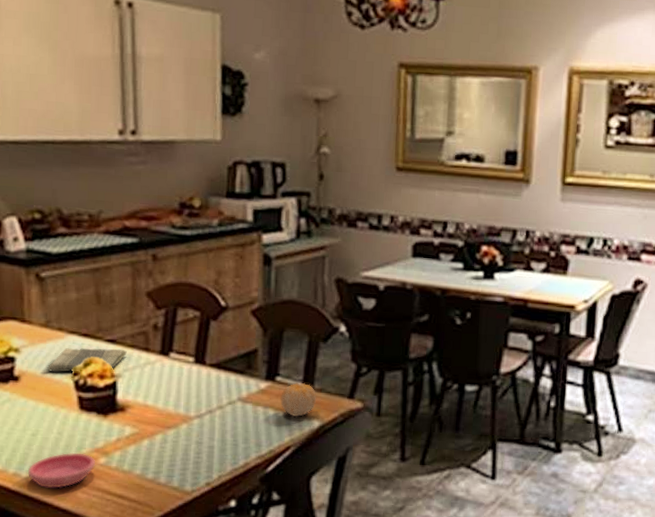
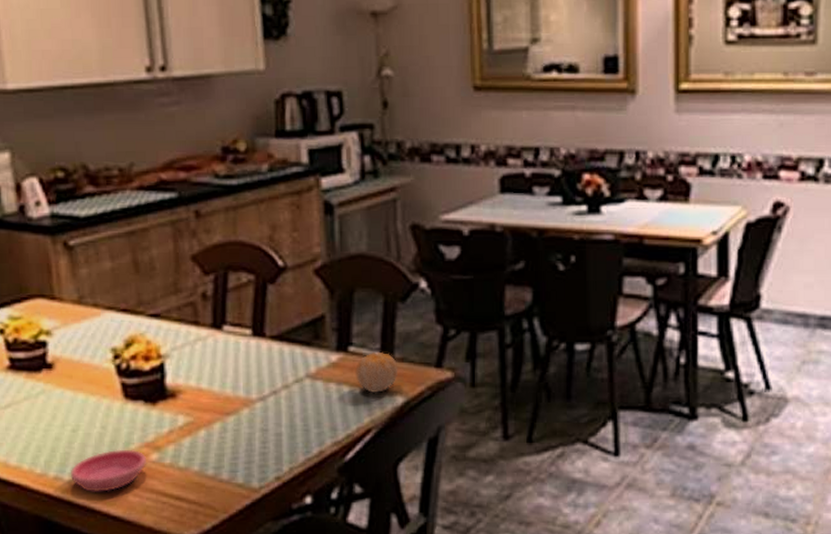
dish towel: present [47,347,127,372] -> none [84,324,173,356]

